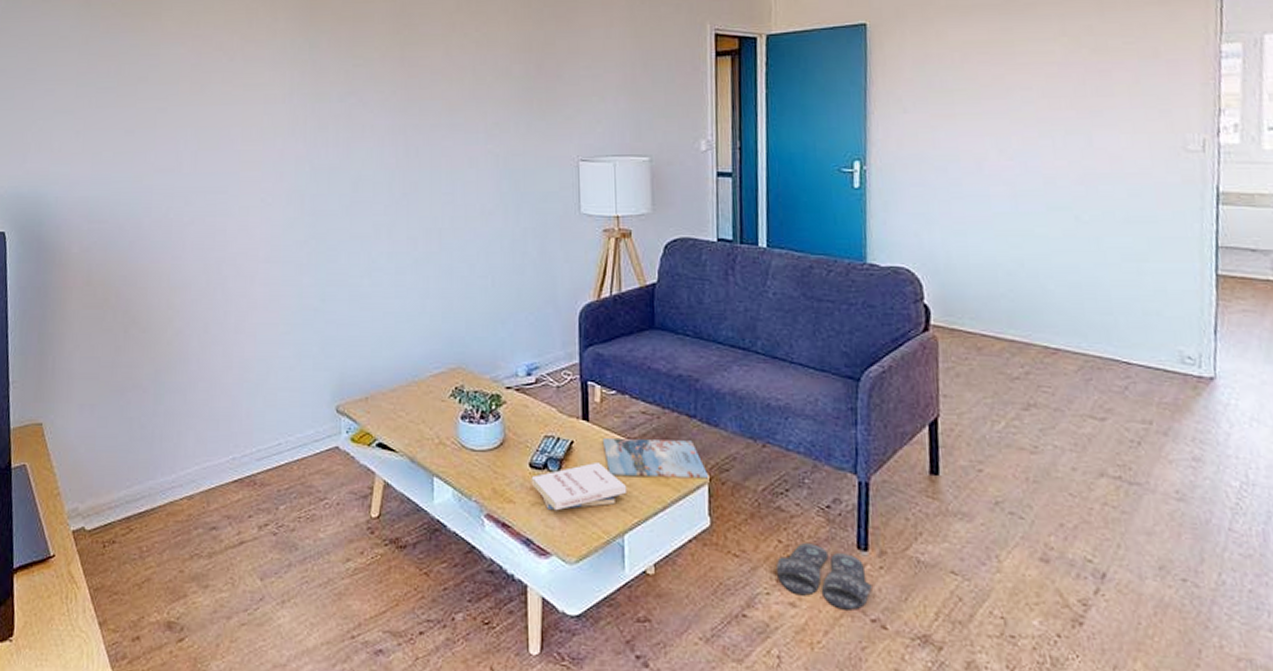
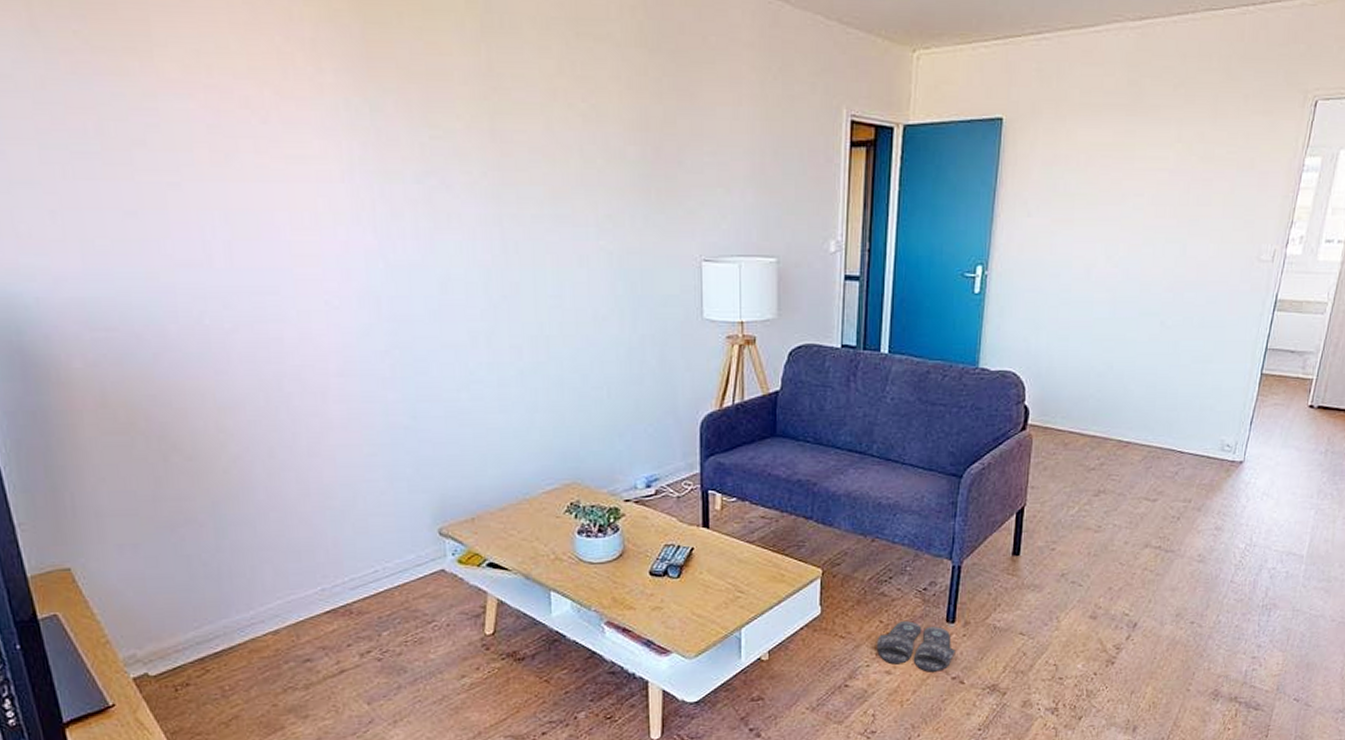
books: present [531,461,627,511] -> none [651,565,745,613]
magazine: present [602,439,709,479] -> none [722,540,822,577]

